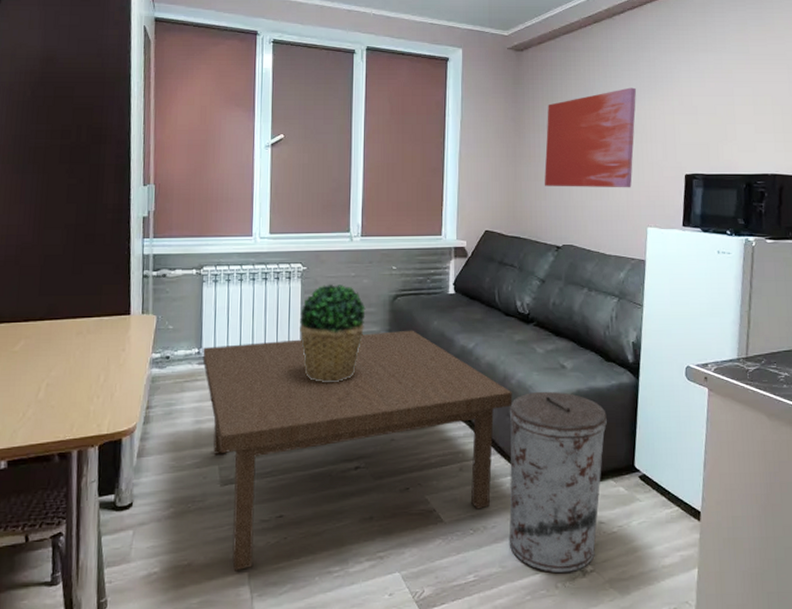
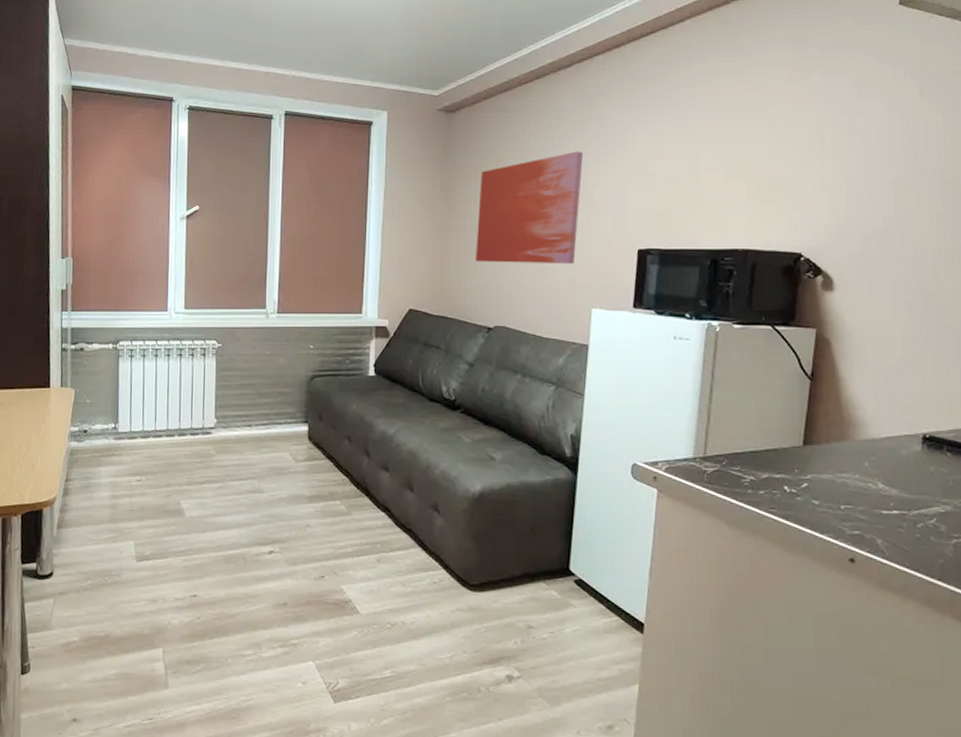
coffee table: present [202,330,513,571] -> none [119,412,435,647]
potted plant: present [300,283,366,382] -> none [214,362,281,463]
trash can: present [508,391,607,574] -> none [428,483,539,677]

